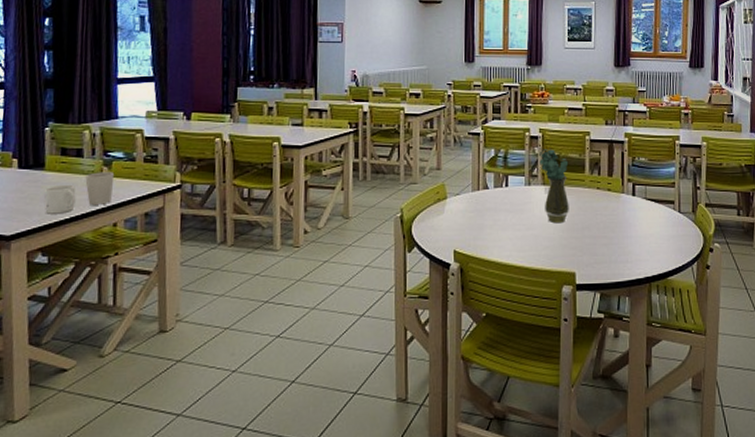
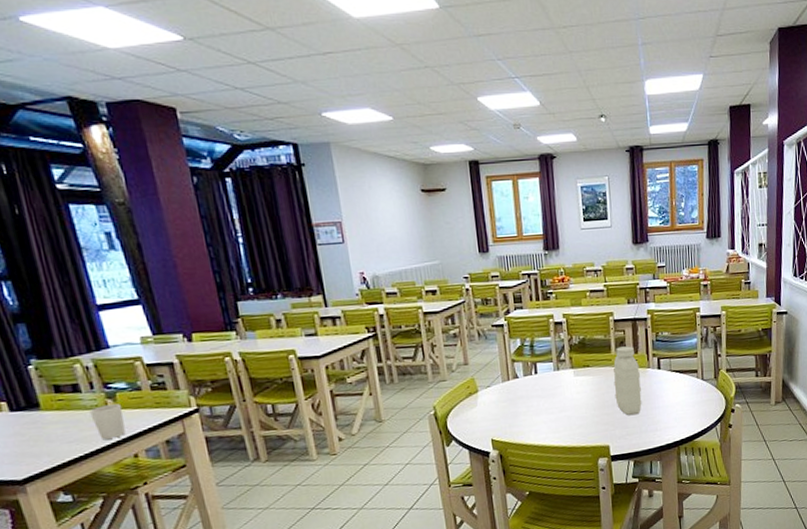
mug: present [43,184,76,214] -> none [46,421,87,454]
vase: present [539,146,569,224] -> none [564,331,599,404]
water jug: none [585,168,613,241] -> present [613,346,642,415]

